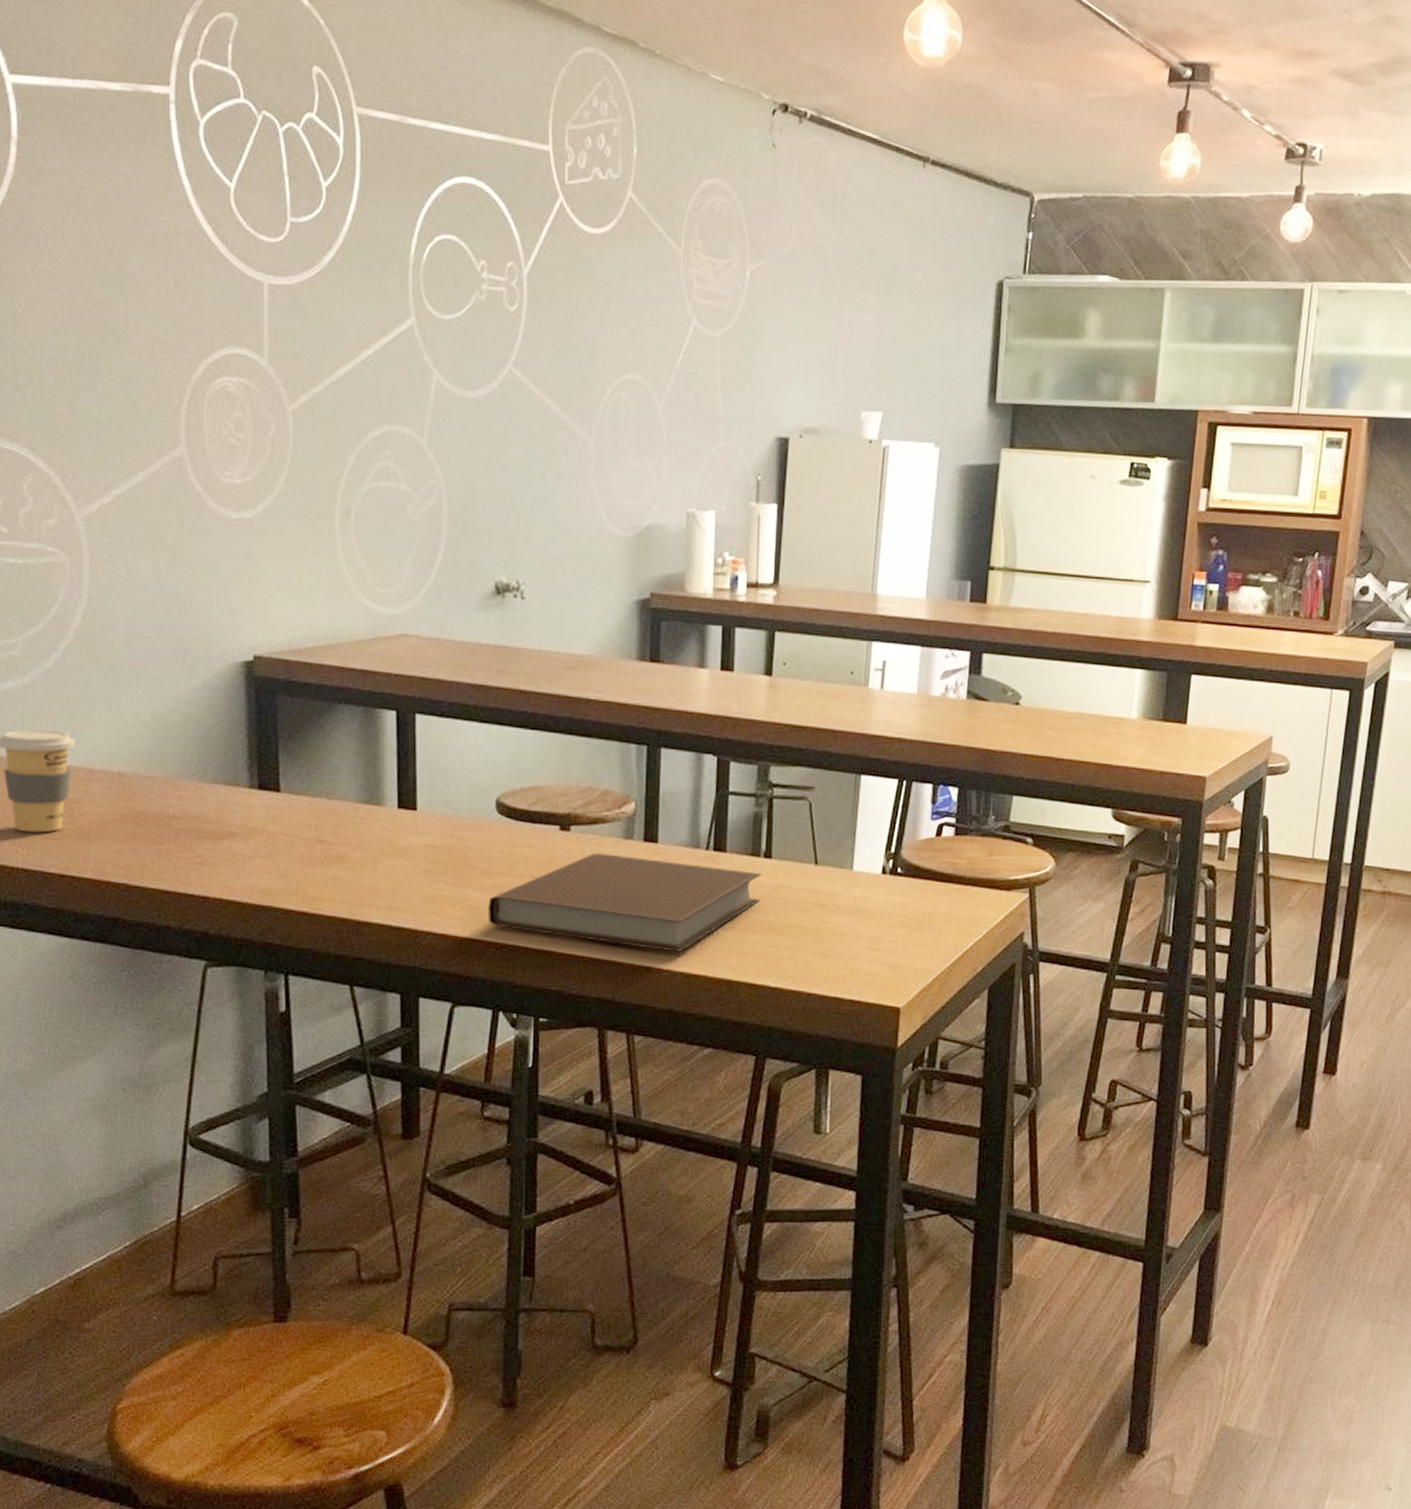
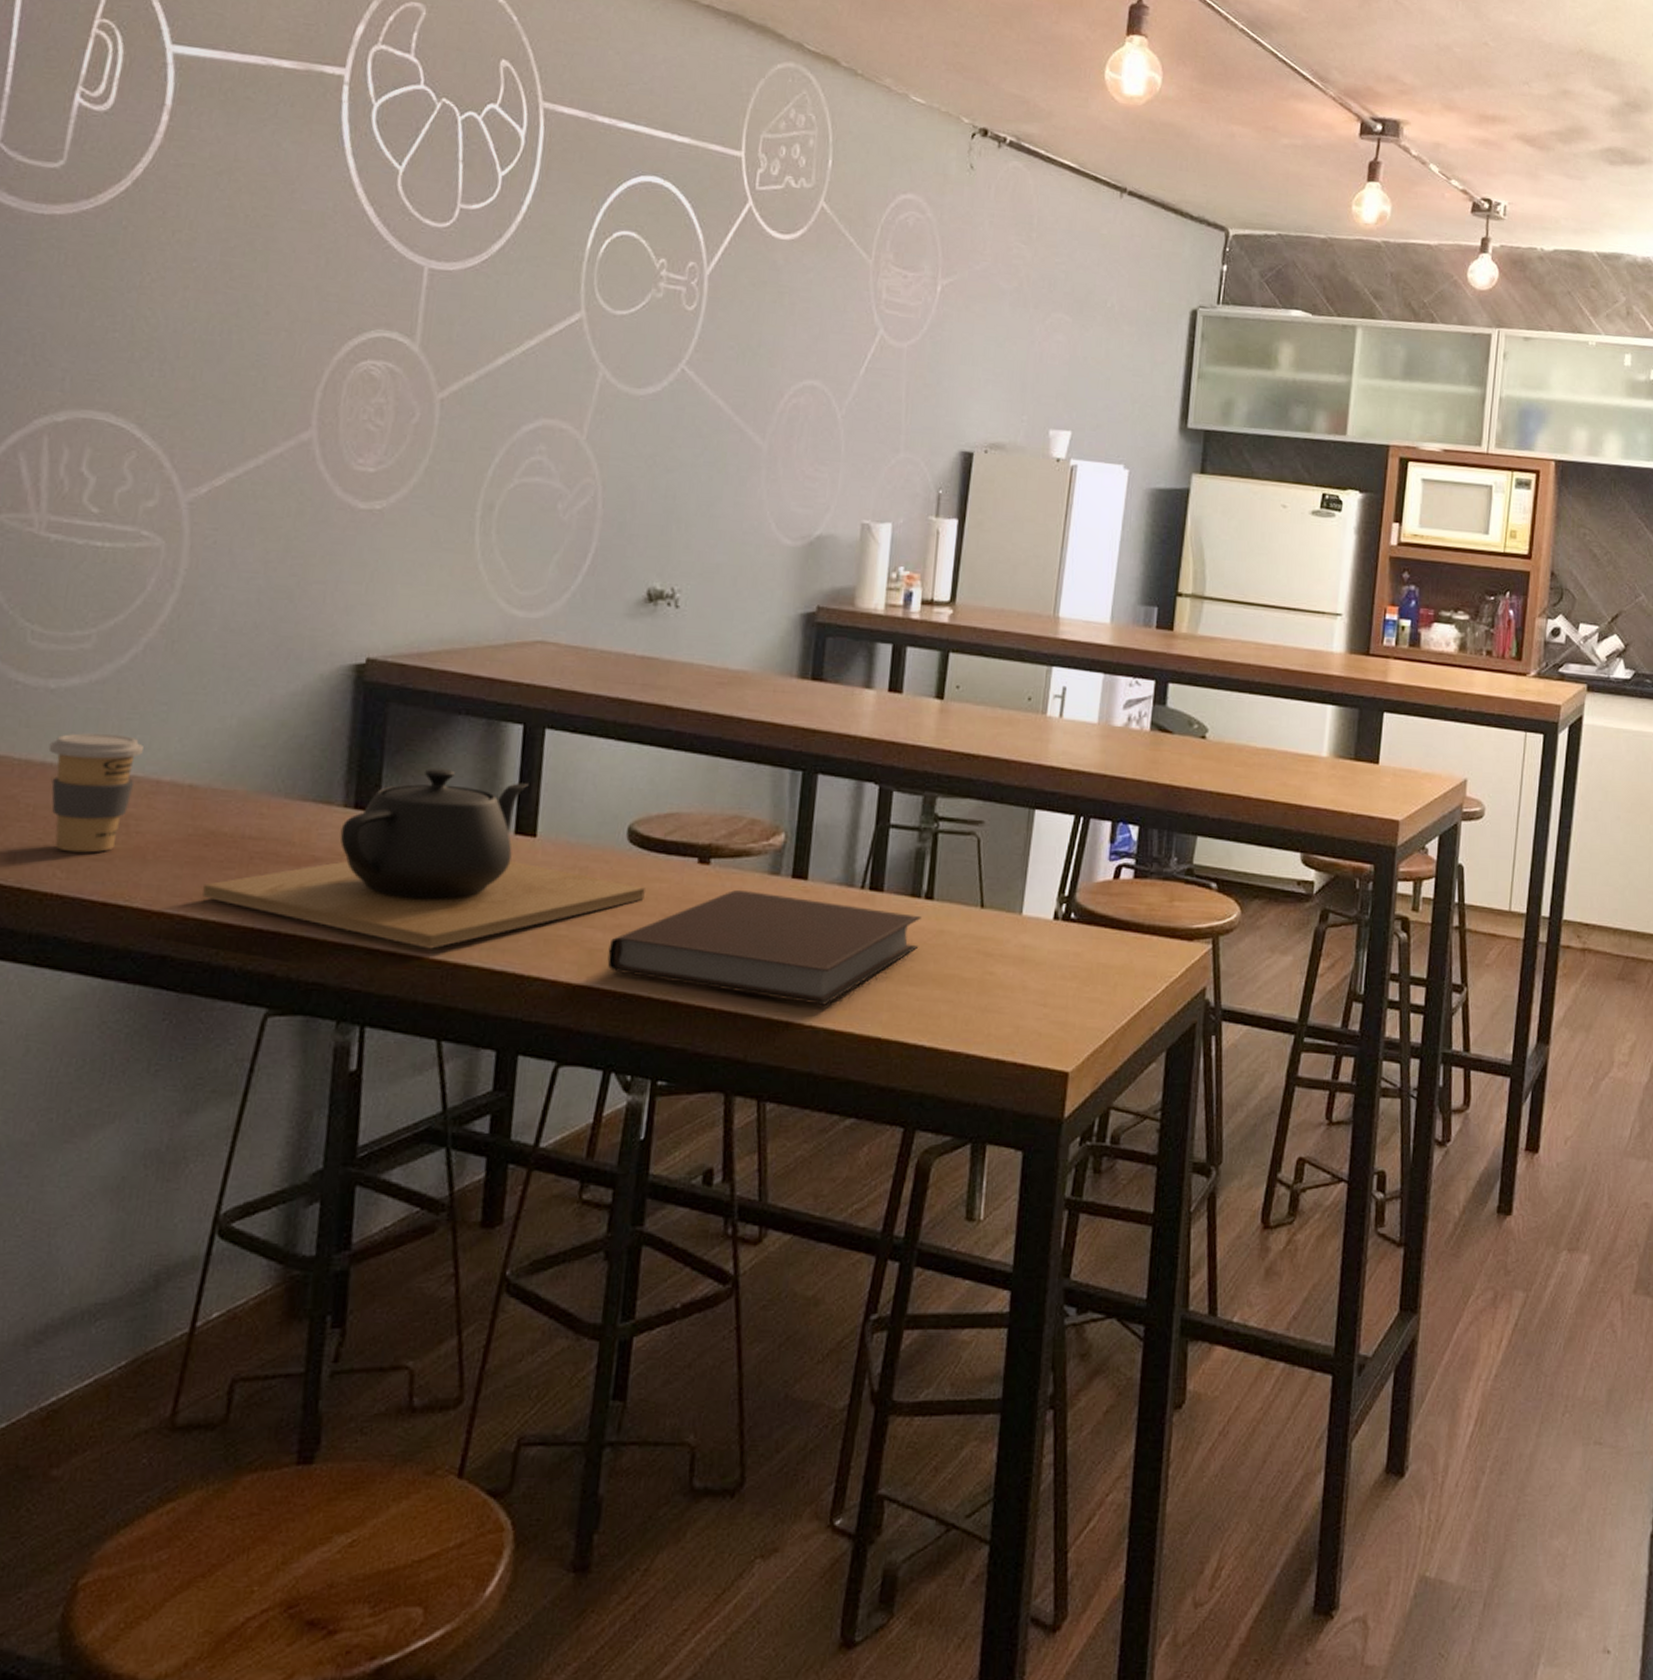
teapot: none [141,751,515,909] -> present [202,767,645,949]

